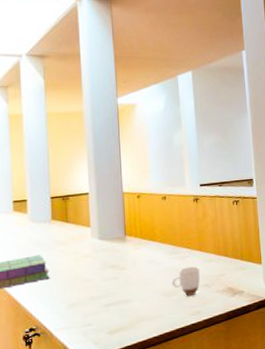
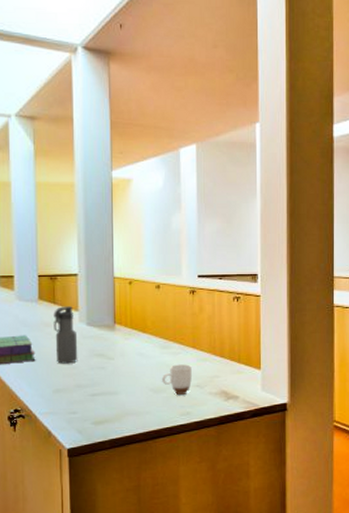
water bottle: none [66,223,91,279] -> present [54,306,78,364]

